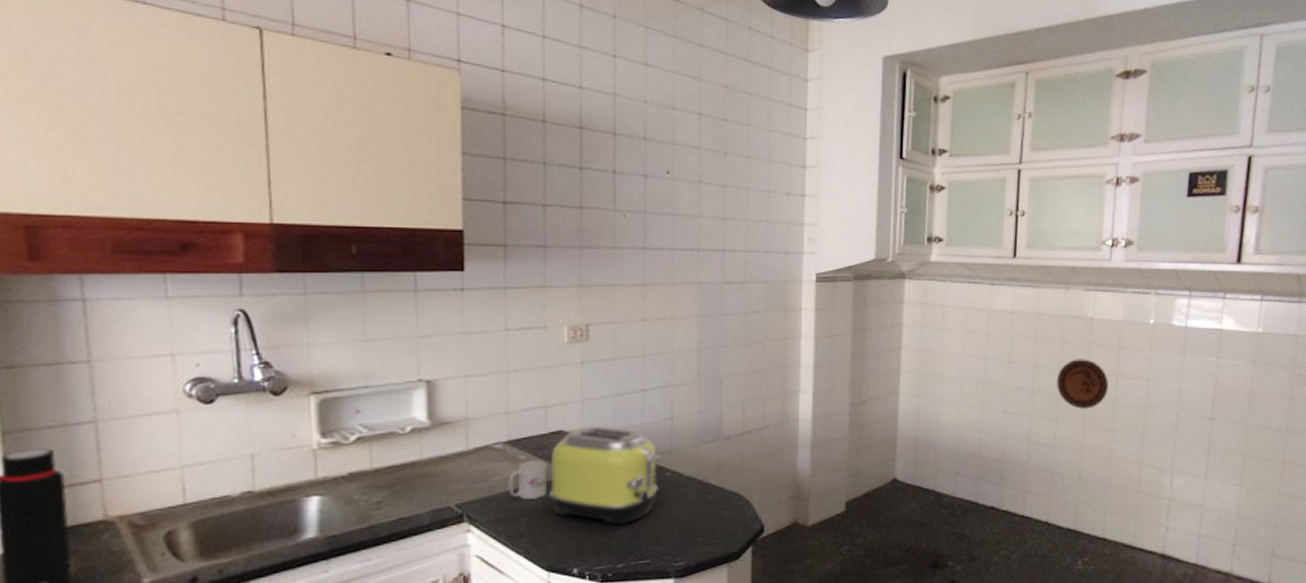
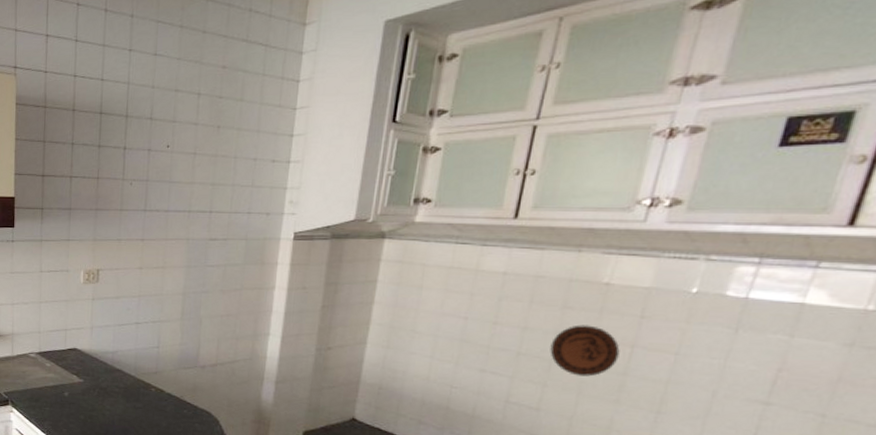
mug: present [508,461,548,500] -> none [38,368,65,396]
toaster: present [550,426,661,525] -> none [66,347,148,423]

